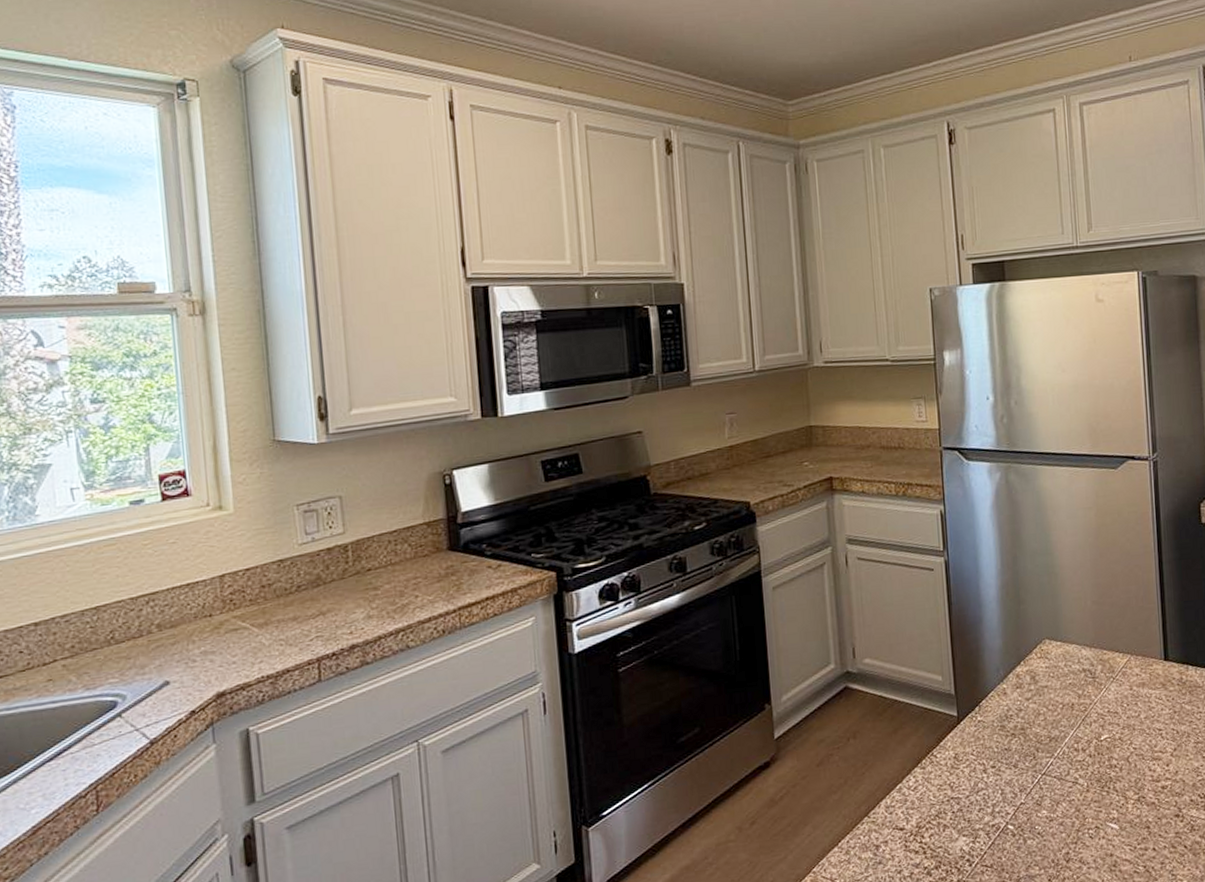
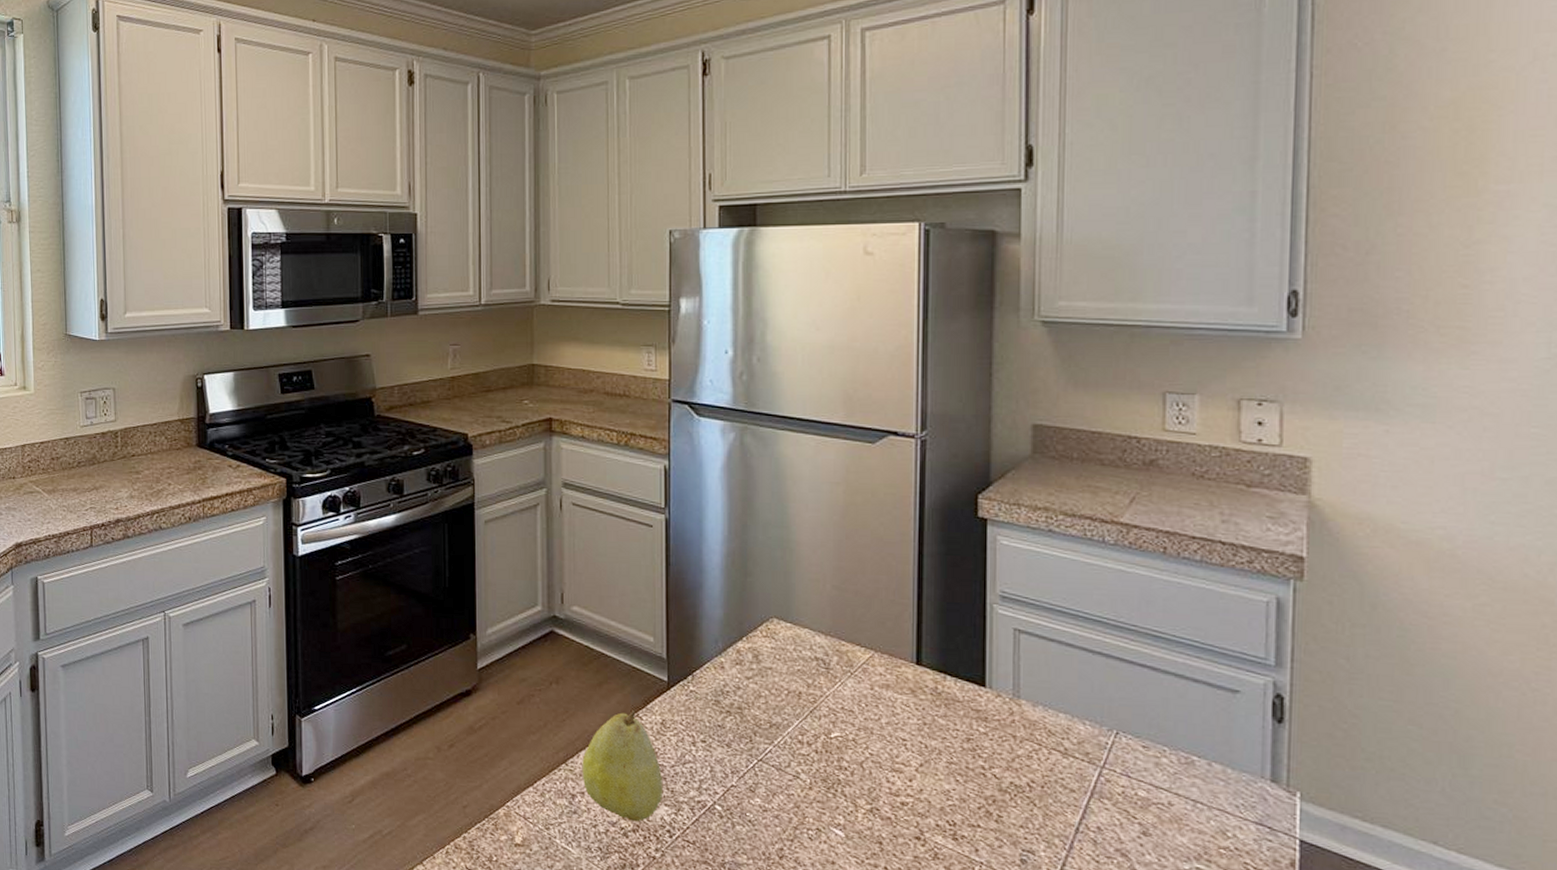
fruit: none [883,750,961,859] -> present [582,710,664,822]

